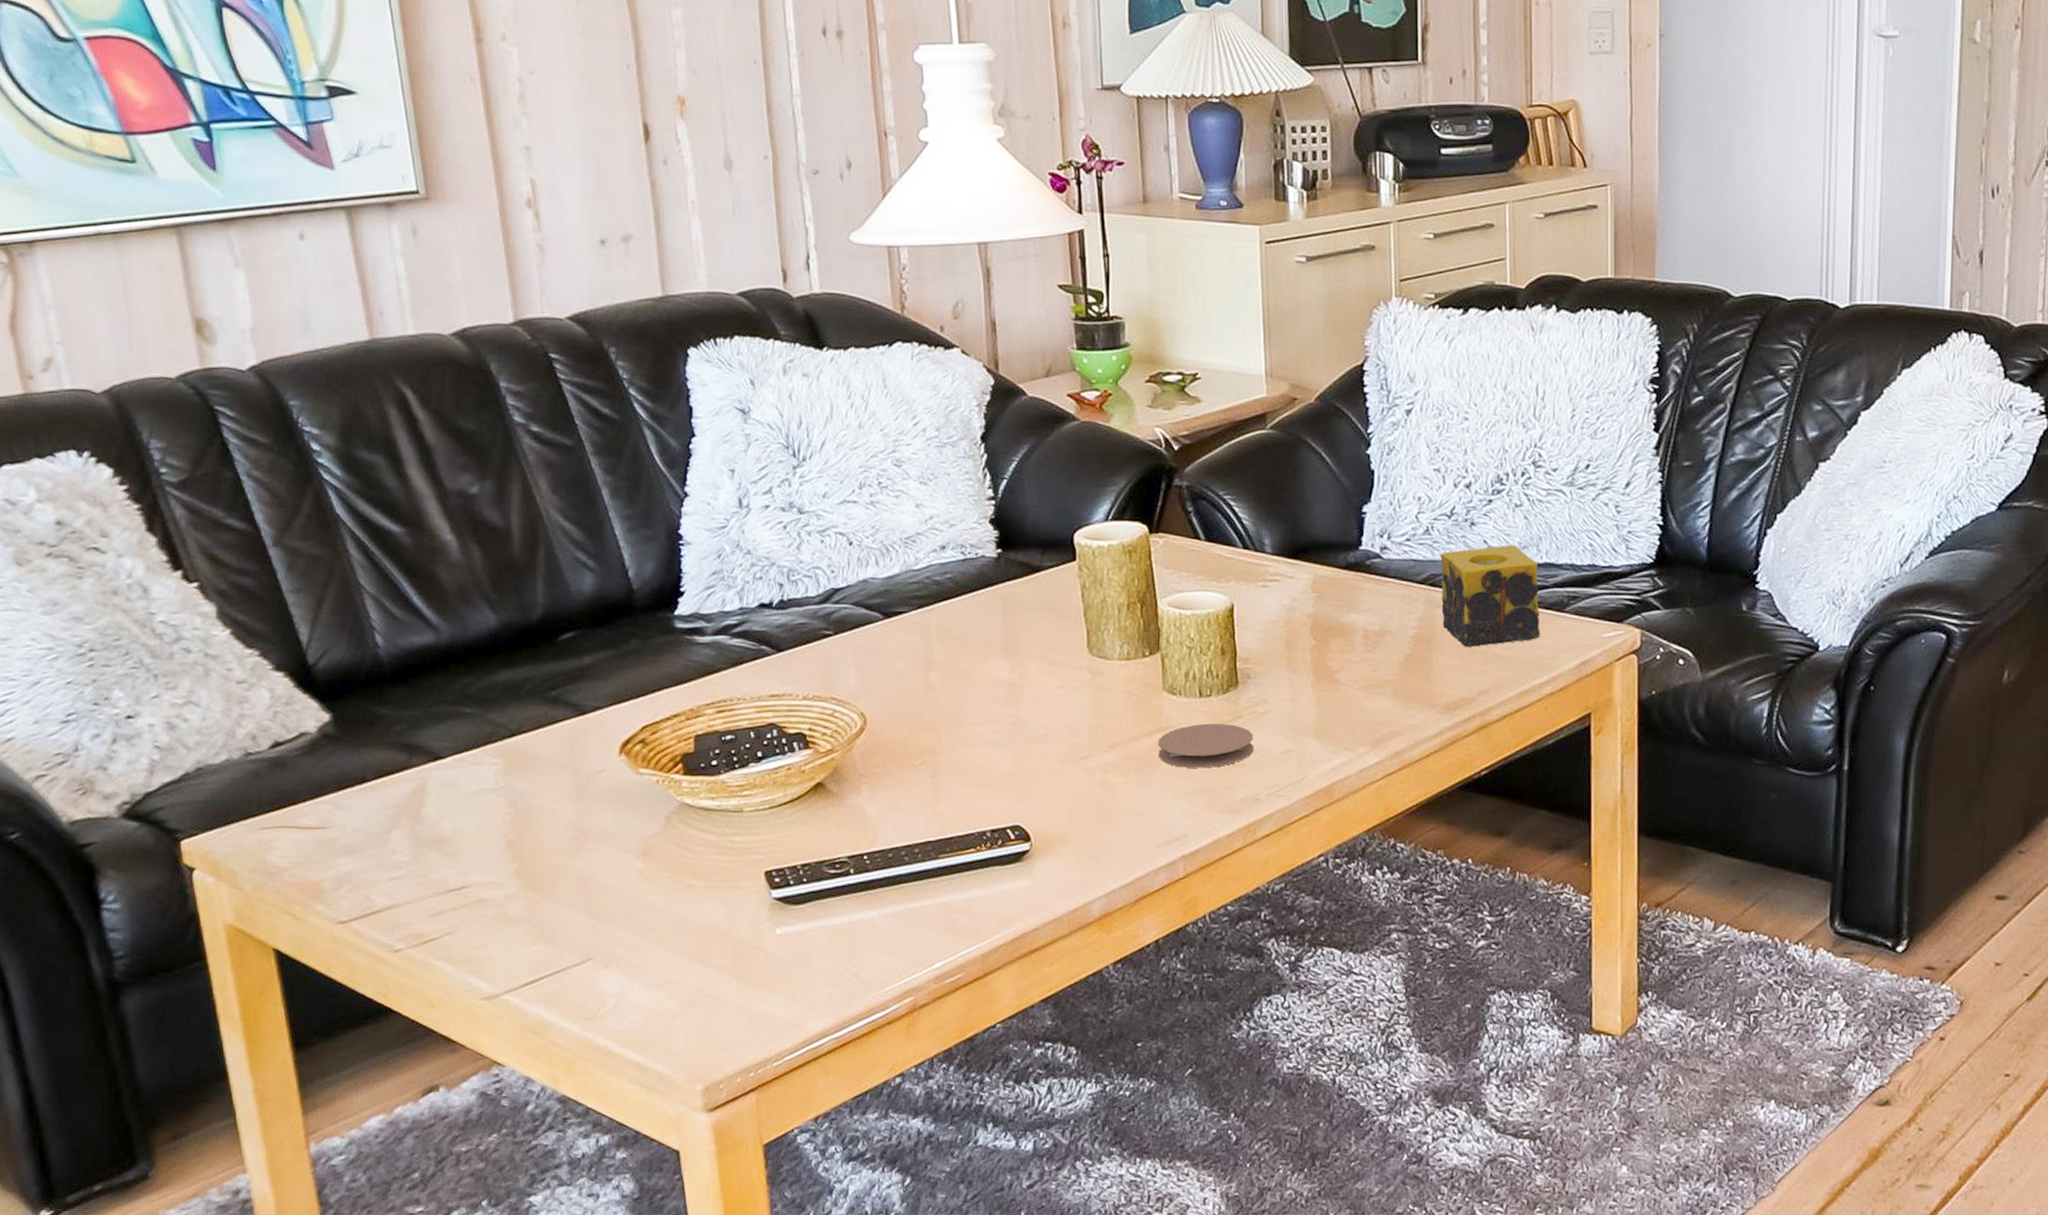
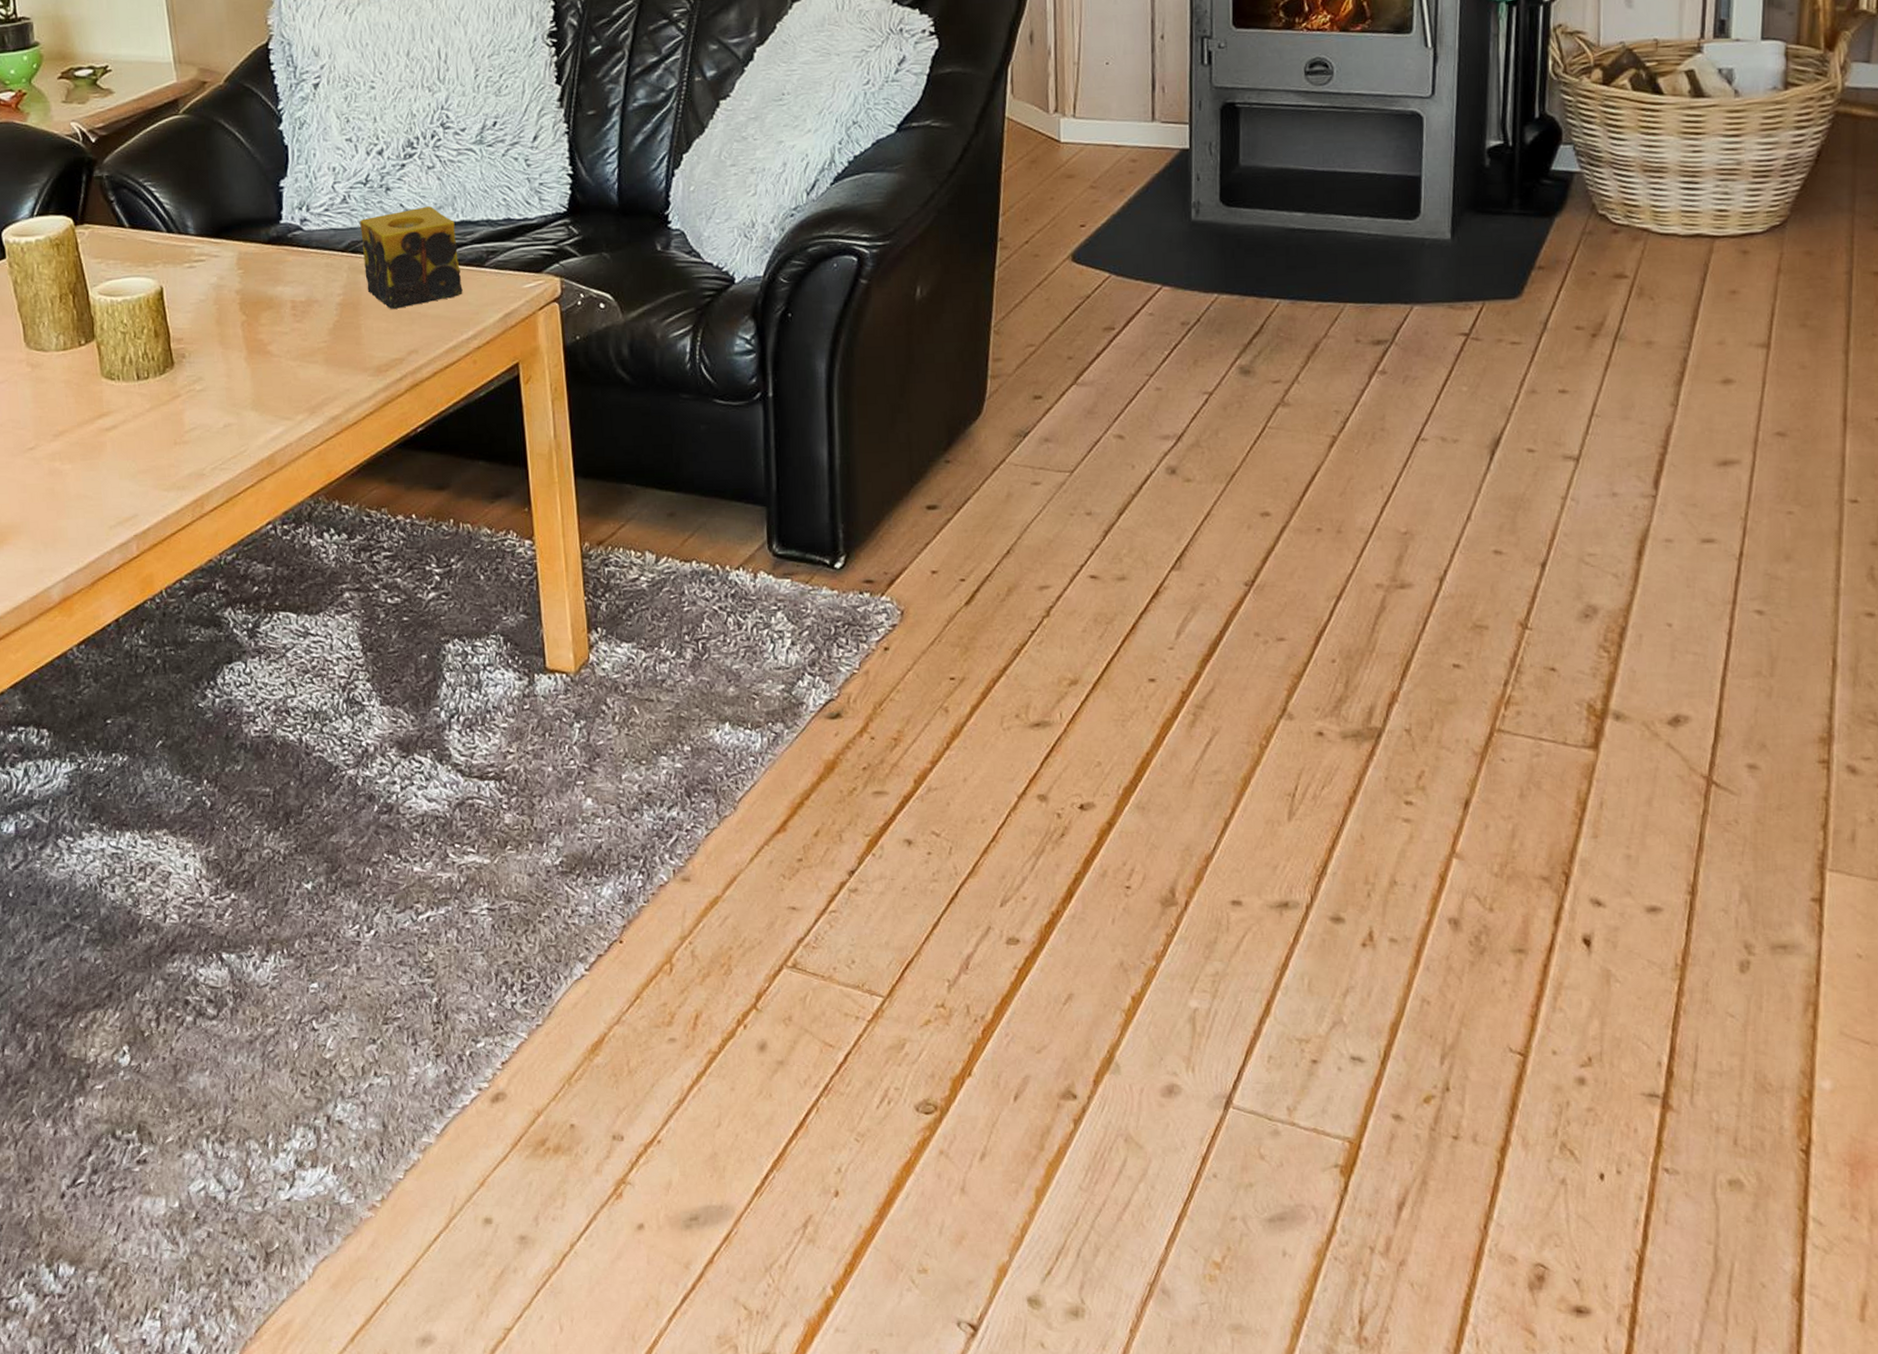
coaster: present [1158,723,1254,768] -> none [101,404,195,450]

